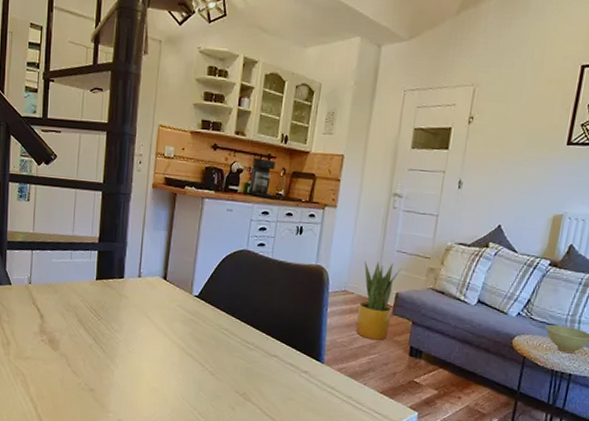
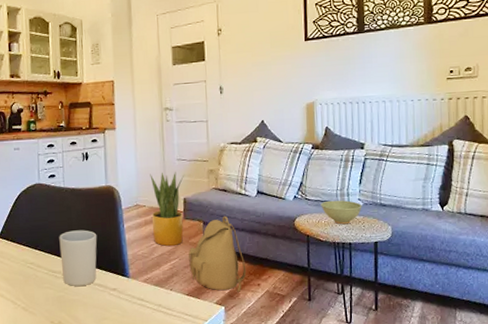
coffee maker: present [247,157,276,199] -> none [30,95,54,132]
mug: none [255,304,298,363] -> present [59,230,98,287]
backpack: none [388,319,450,402] -> present [188,216,247,293]

